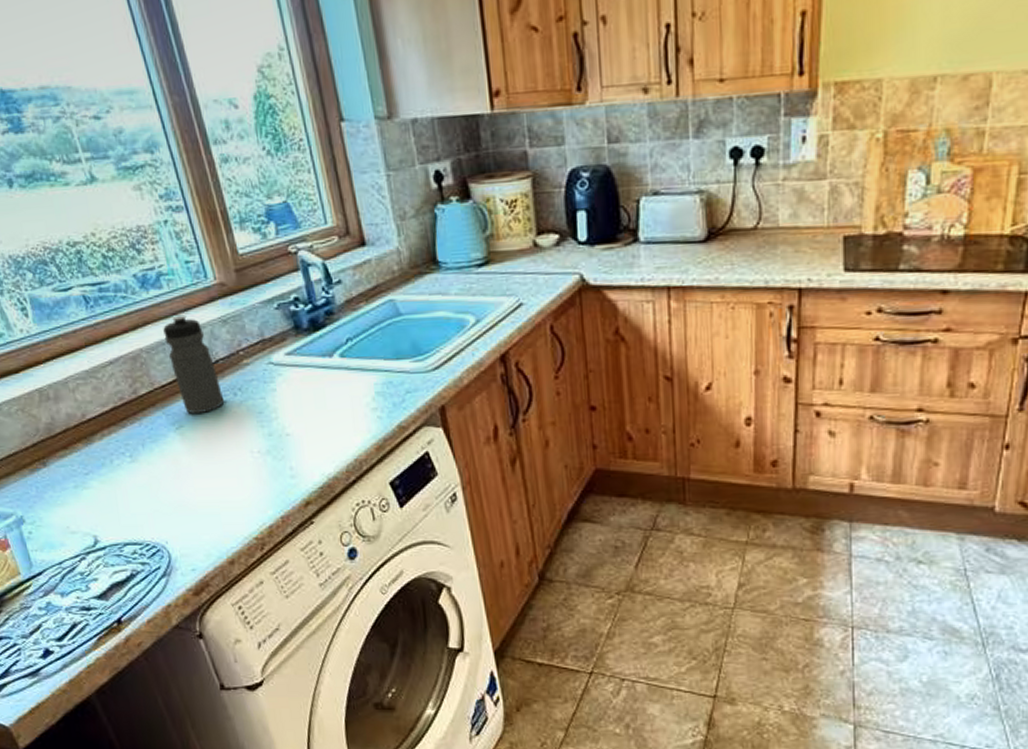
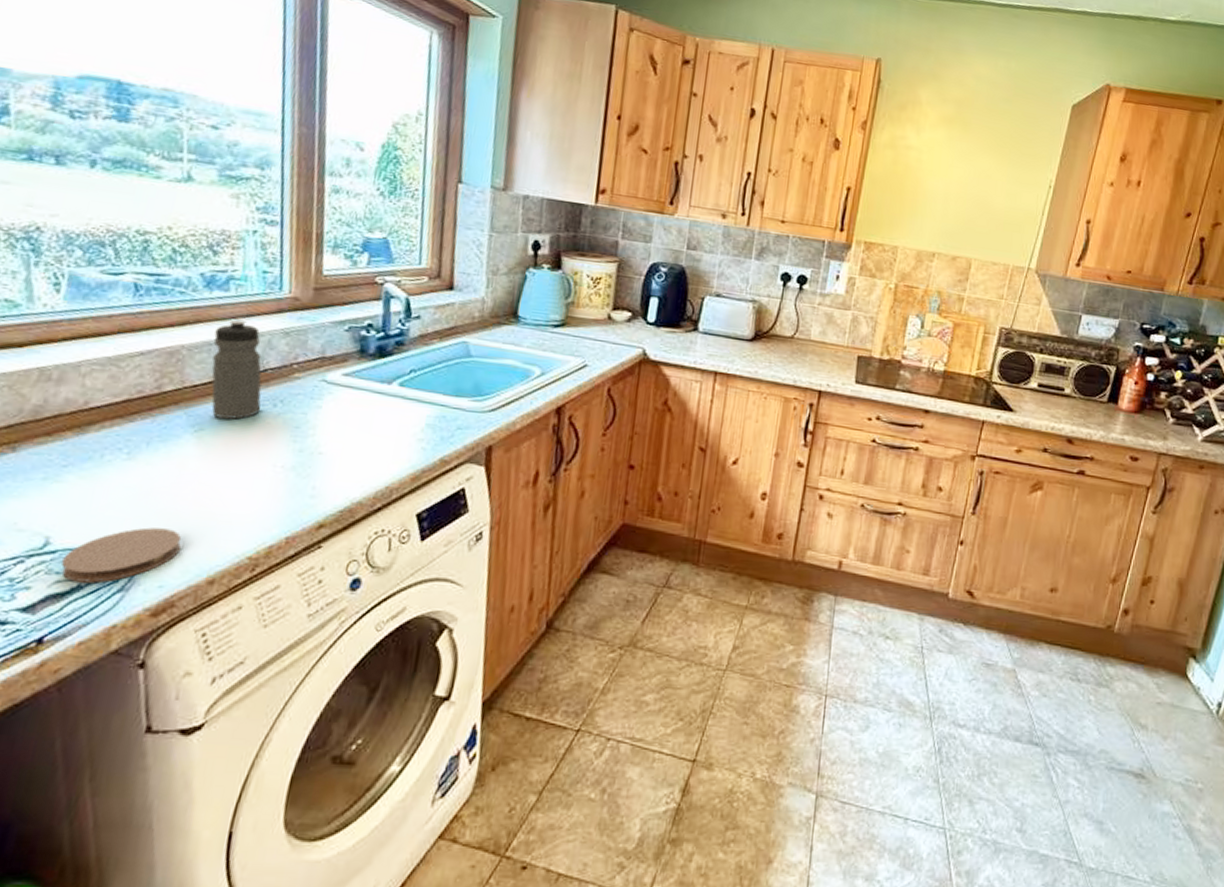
coaster: none [112,519,199,572] -> present [61,527,182,583]

